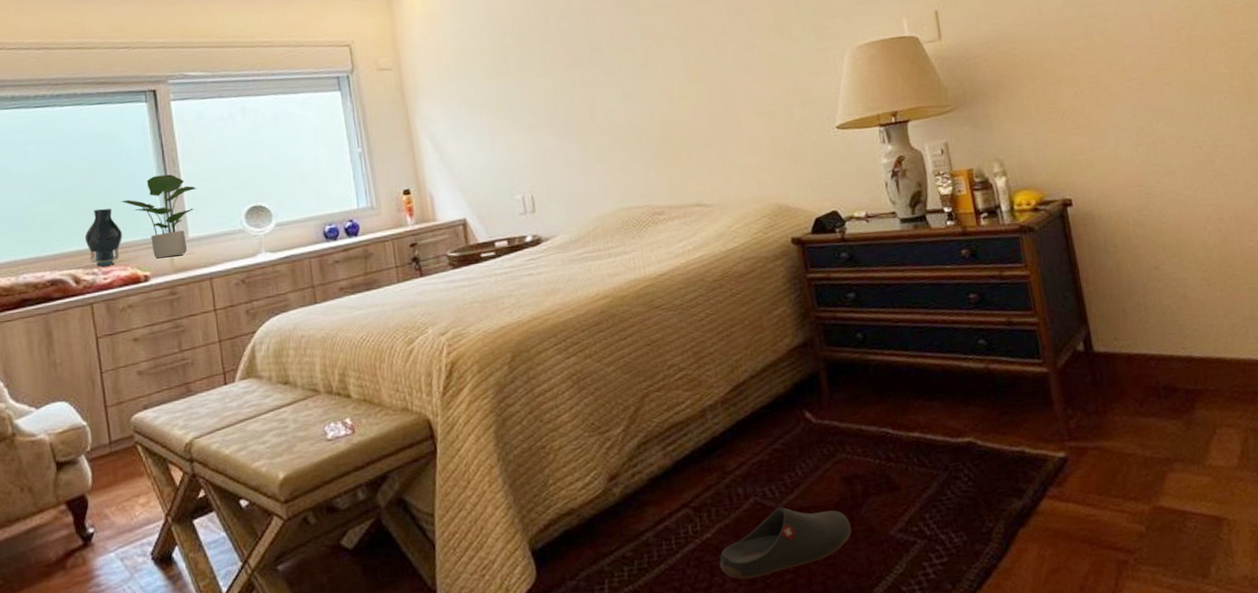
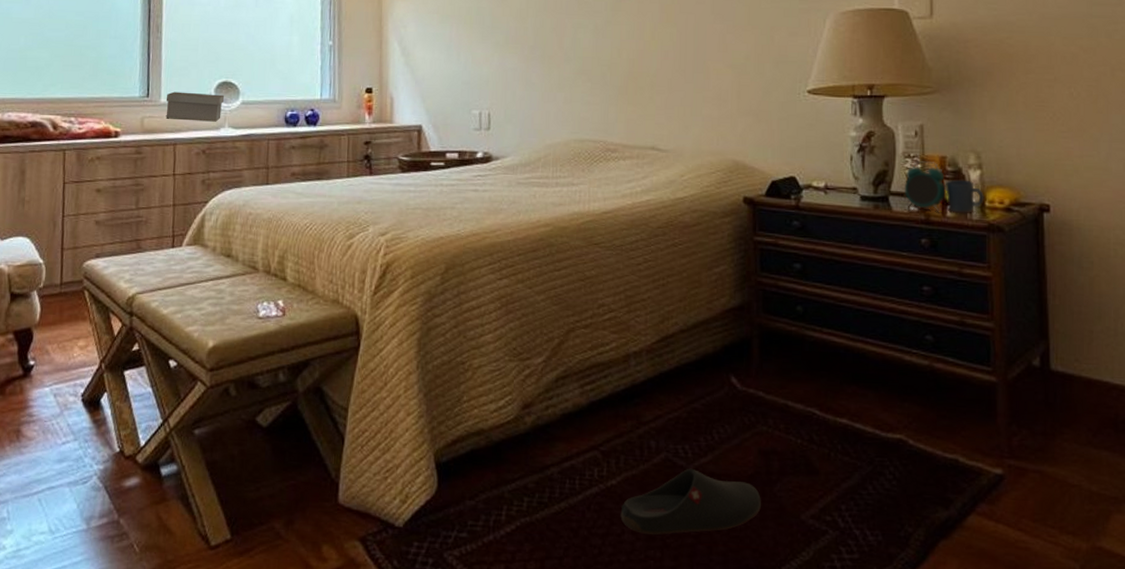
vase: present [84,208,123,267] -> none [67,62,102,117]
potted plant: present [122,174,197,259] -> none [105,39,175,118]
decorative box: none [194,220,257,254] -> present [165,91,225,122]
alarm clock: none [938,175,977,224] -> present [904,160,946,213]
mug: none [975,187,1013,222] -> present [945,179,984,214]

